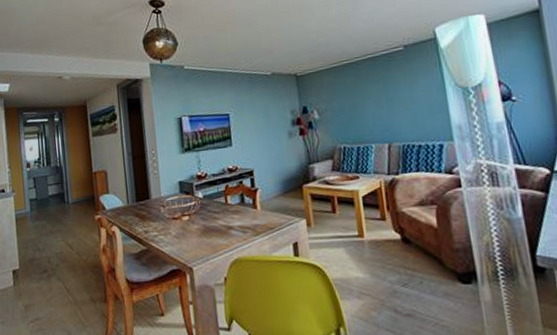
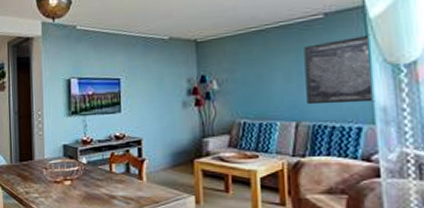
wall art: none [389,62,452,128] -> present [304,34,376,105]

